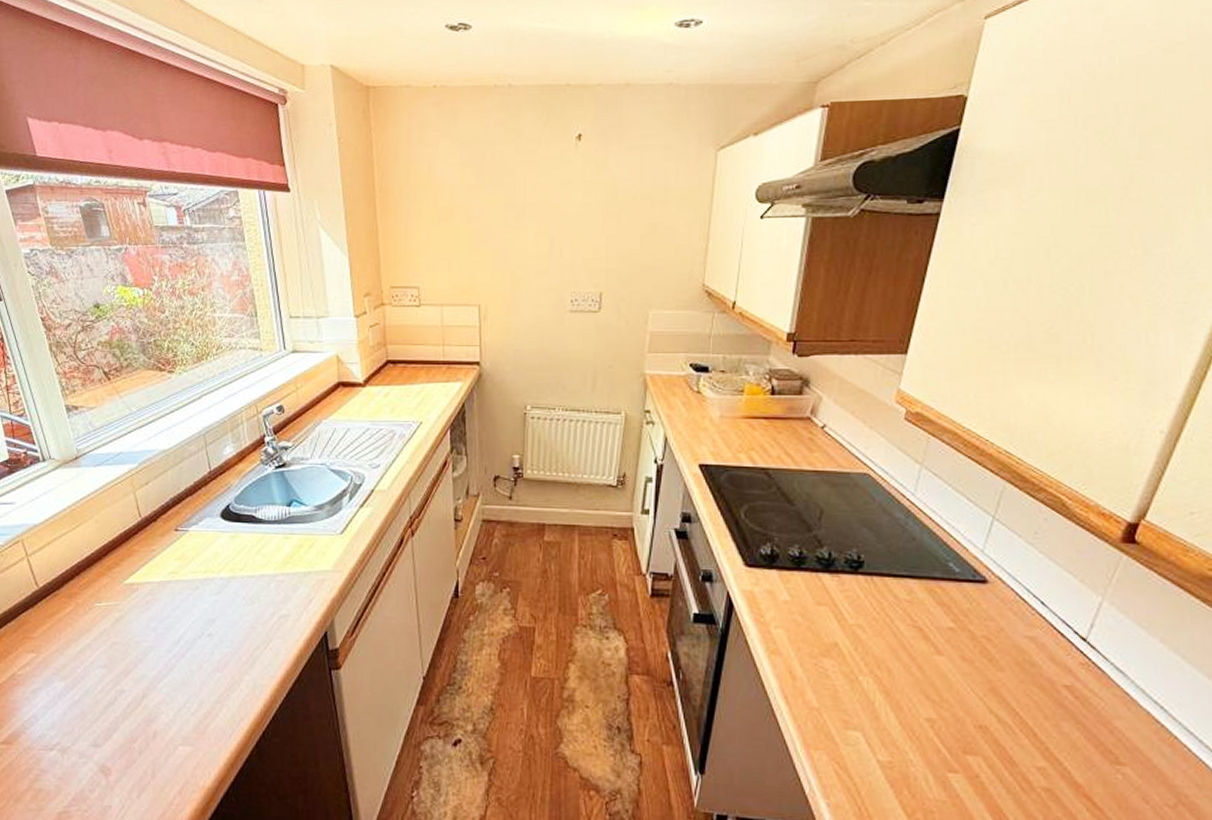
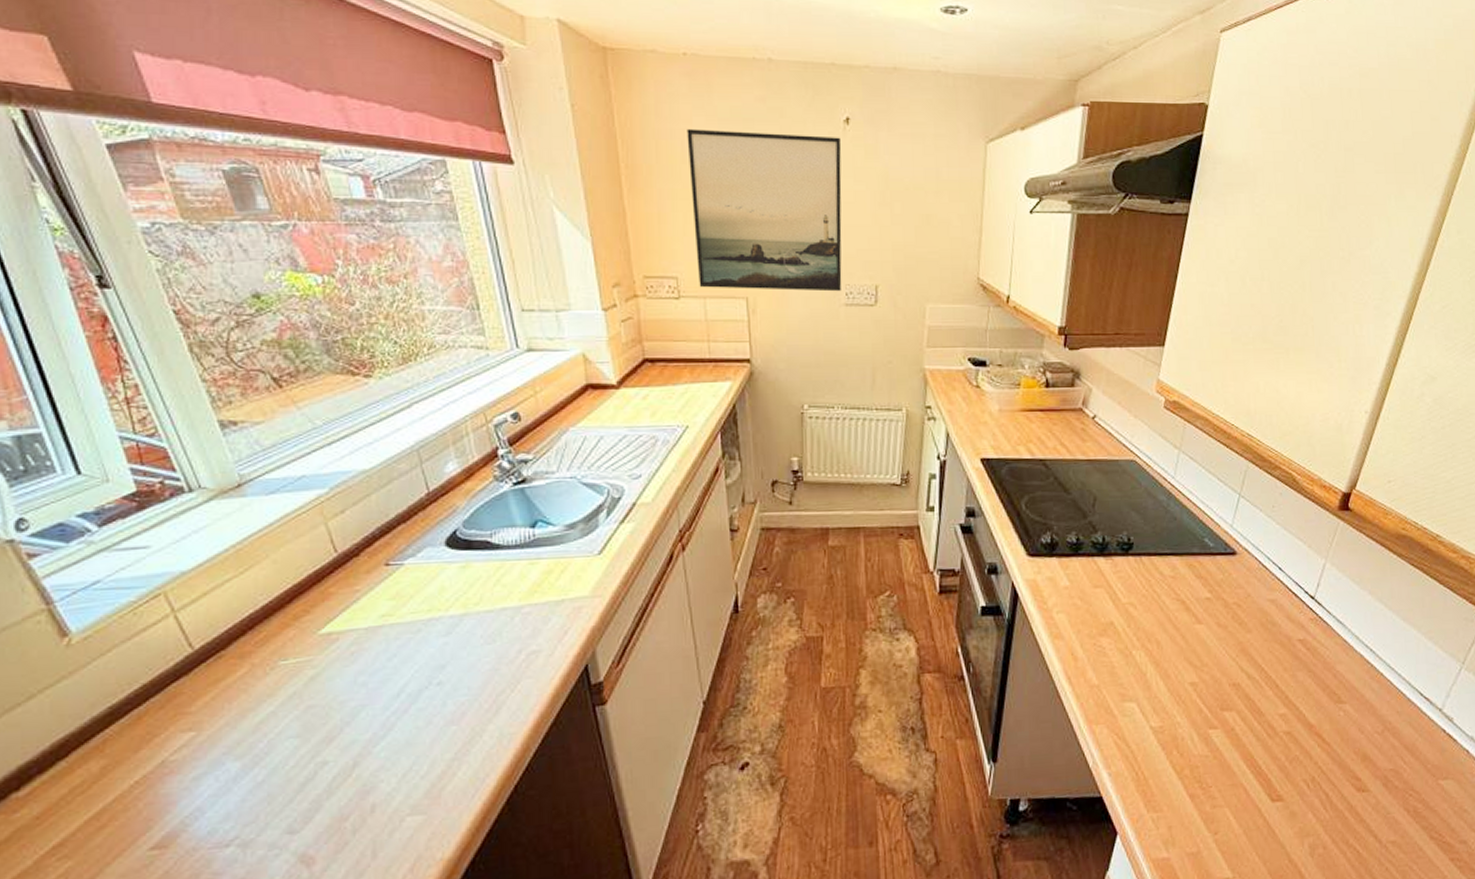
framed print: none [433,152,573,299] -> present [687,128,842,292]

